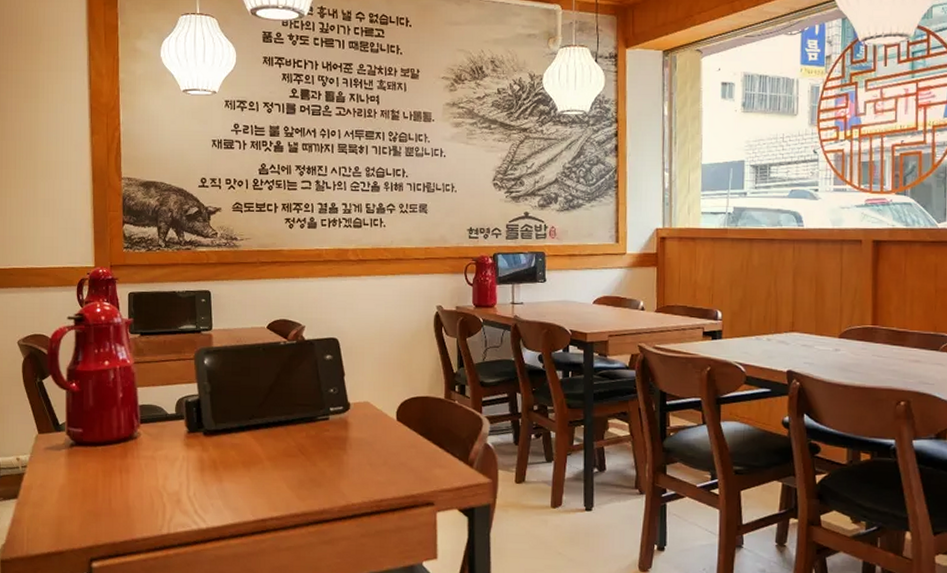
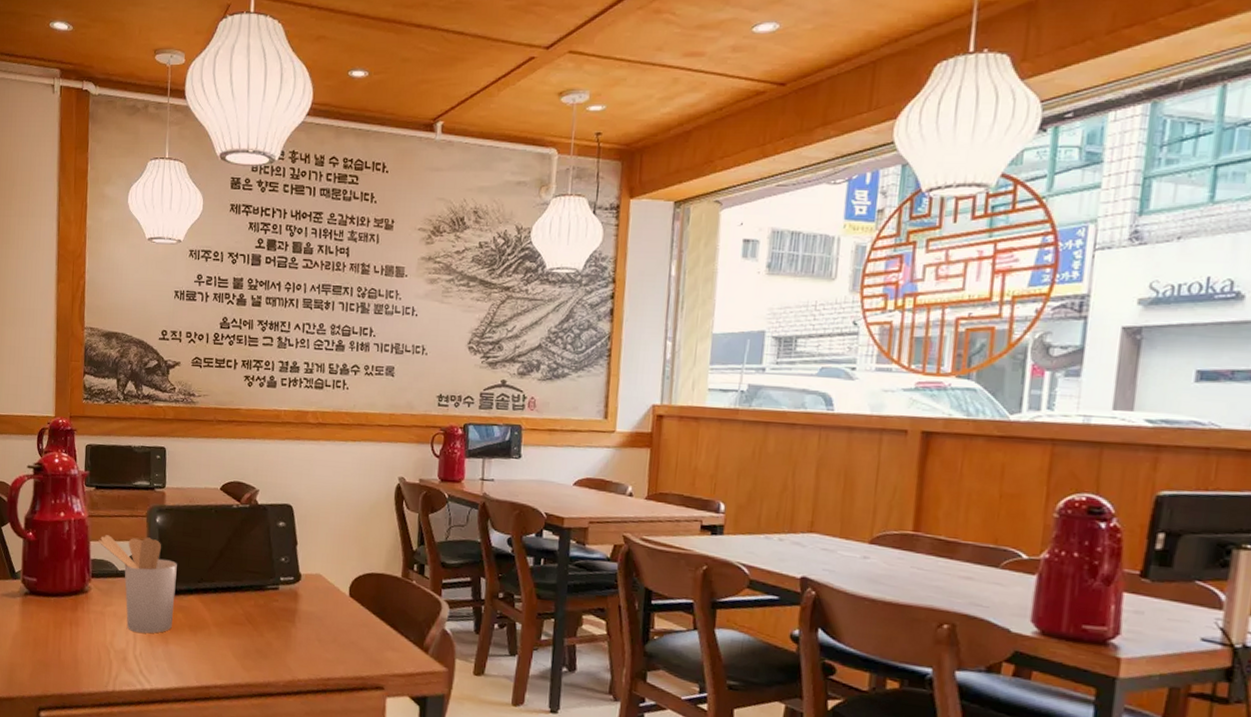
utensil holder: none [145,379,227,474] -> present [98,535,177,634]

